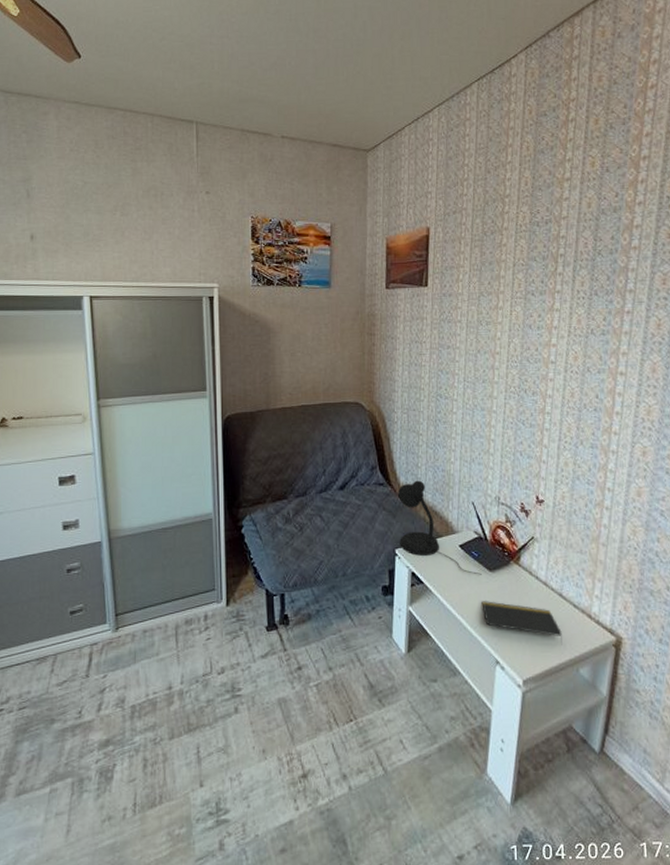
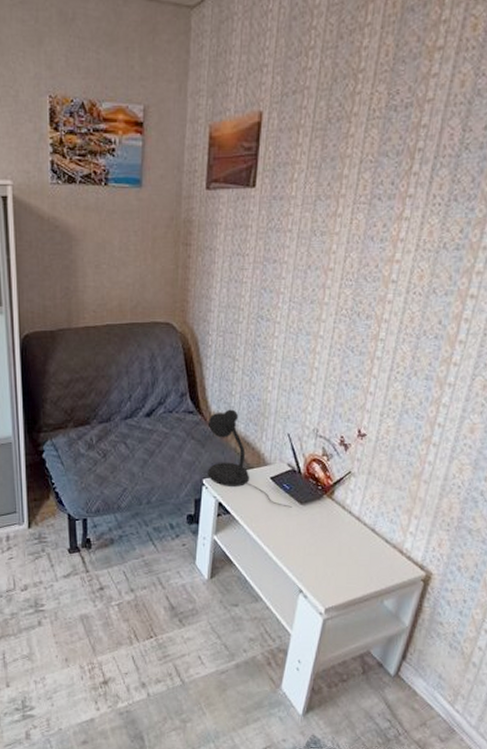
notepad: present [482,601,562,644] -> none [289,533,370,577]

